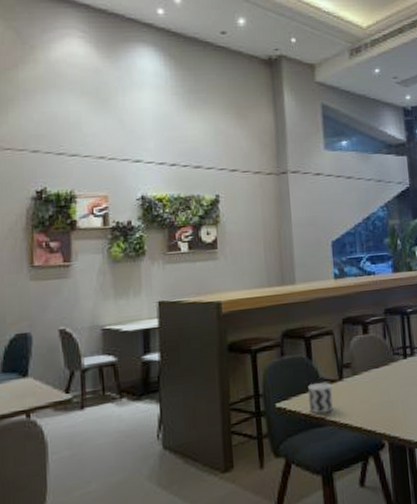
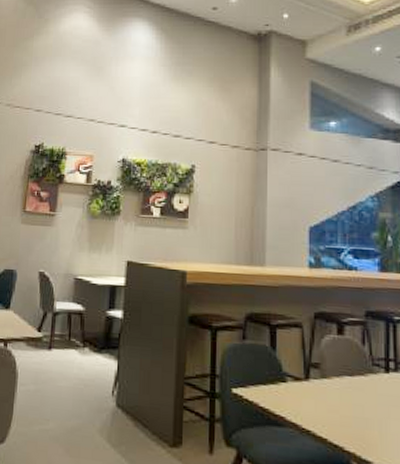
cup: present [308,382,334,414] -> none [267,377,296,413]

